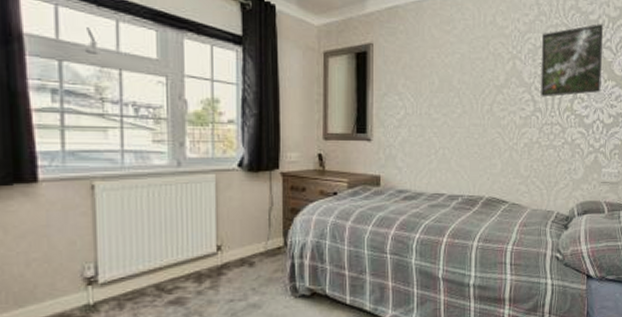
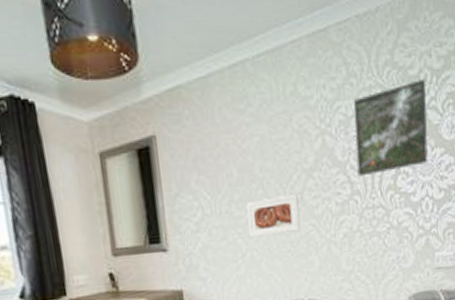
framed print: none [443,104,488,138] -> present [246,193,300,238]

